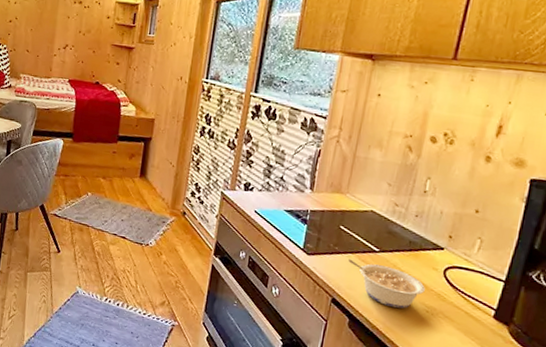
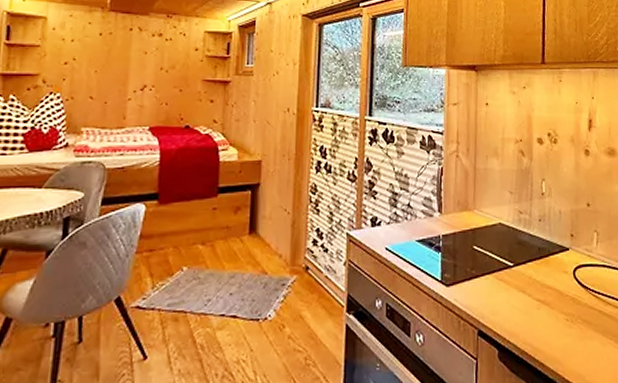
legume: present [348,259,425,309] -> none [487,280,561,324]

